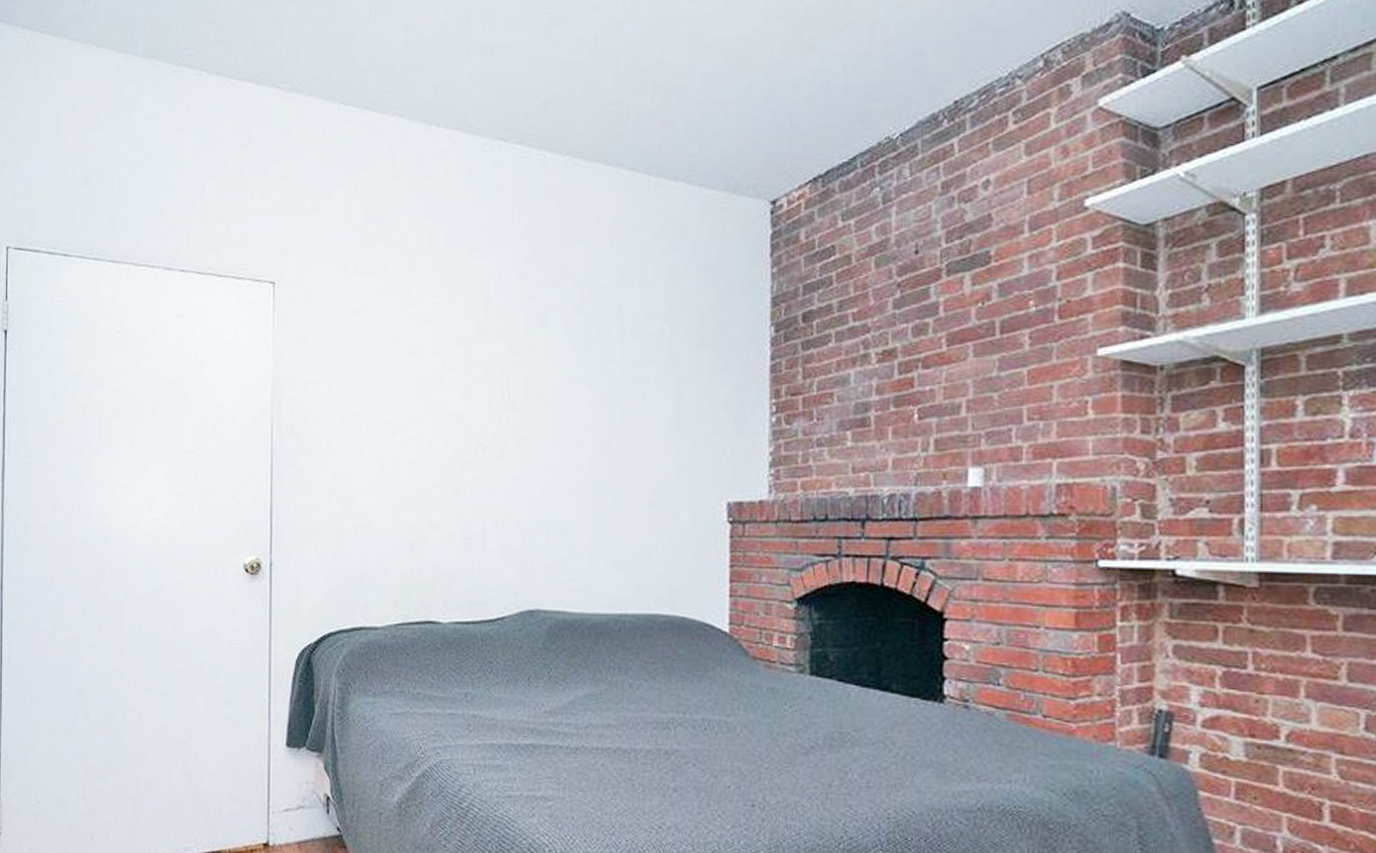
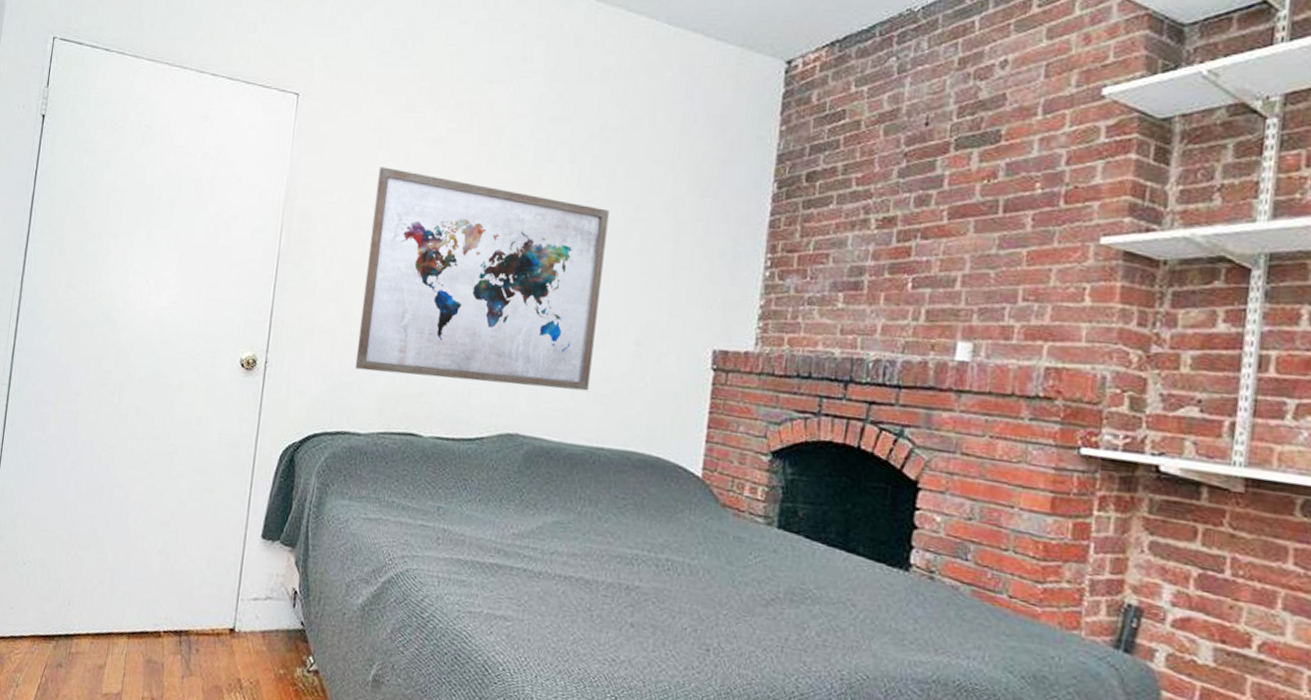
wall art: none [364,350,608,562] -> present [355,167,610,391]

